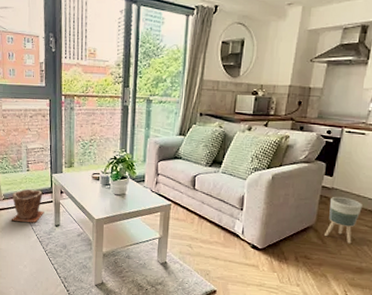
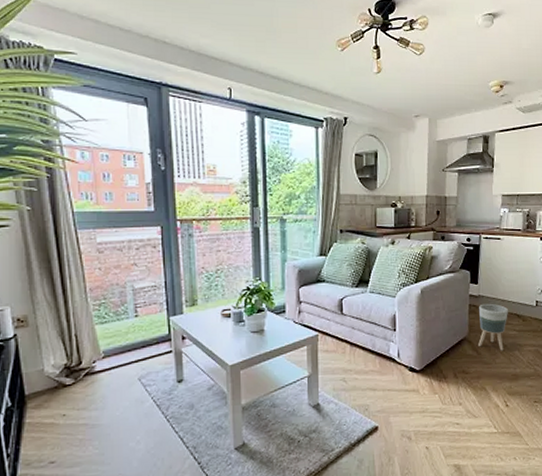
plant pot: present [11,189,44,223] -> none [115,338,162,386]

